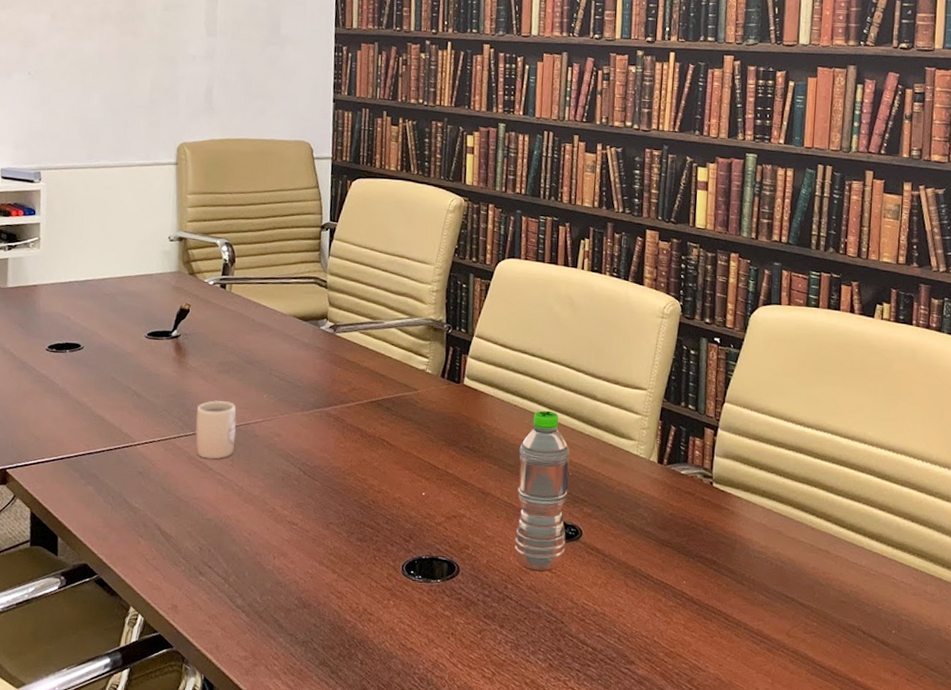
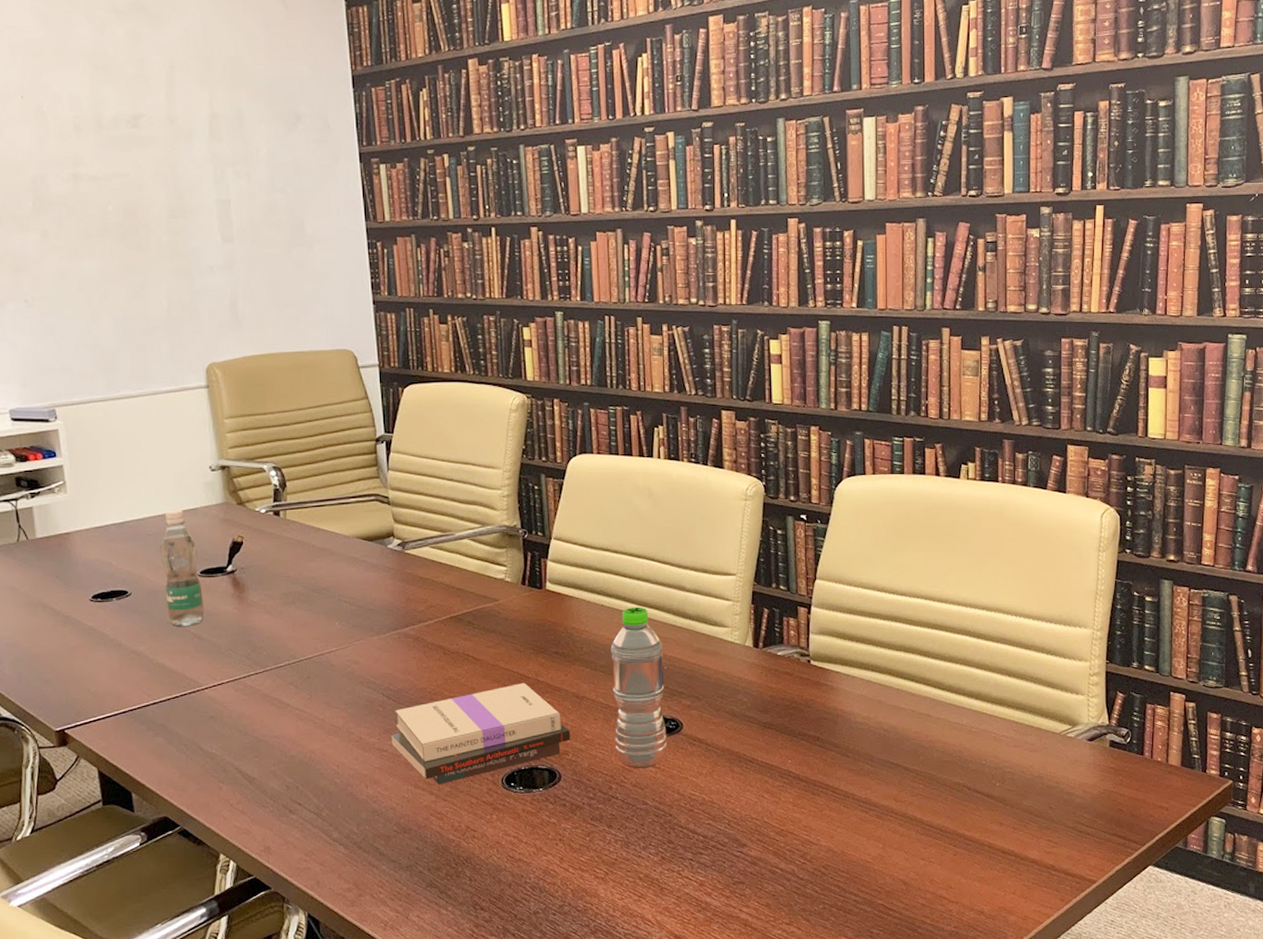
bottle: none [113,272,148,384] -> present [160,509,205,627]
mug: present [194,400,237,460] -> none [264,634,311,696]
books: none [302,472,473,565] -> present [391,682,571,785]

